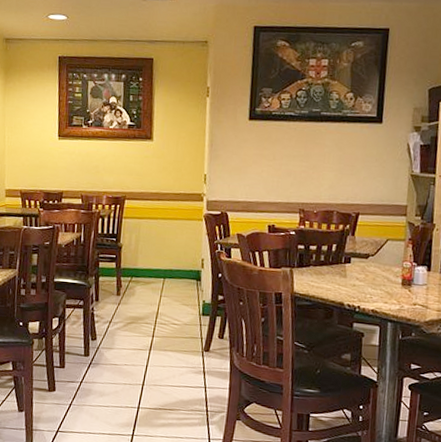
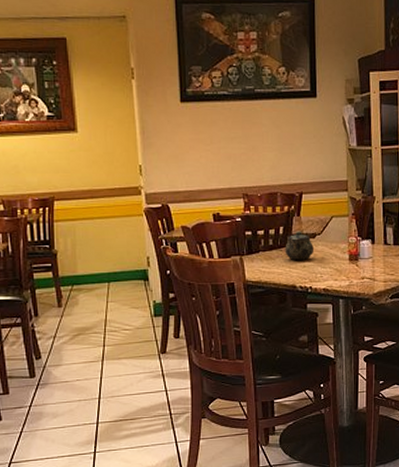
teapot: none [335,250,366,280] -> present [285,231,313,261]

